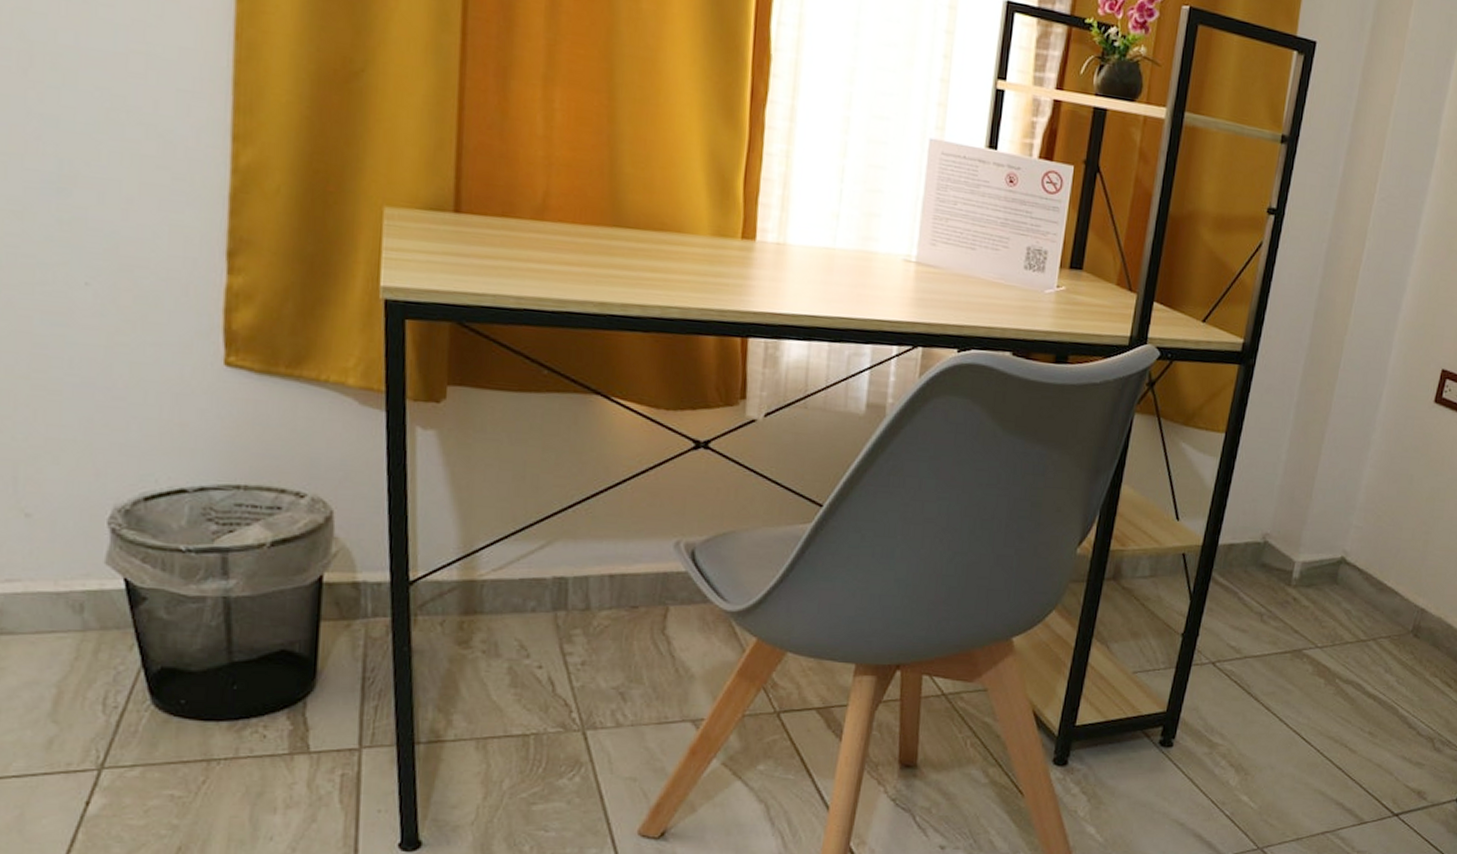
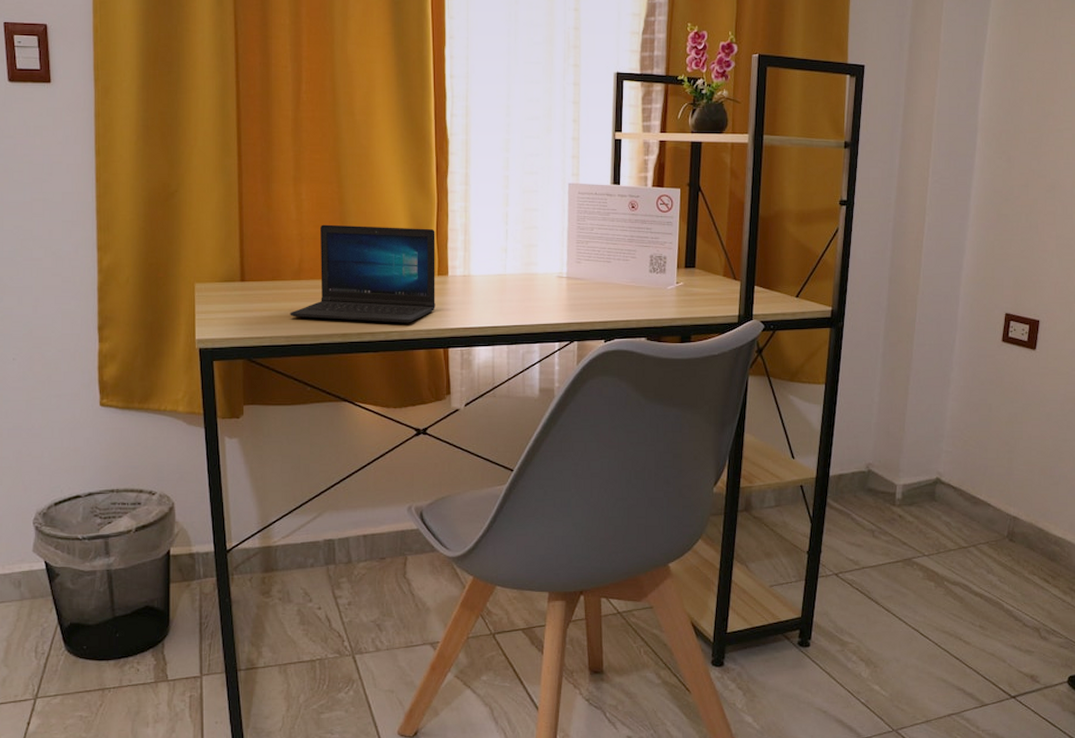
laptop: none [525,148,743,298] -> present [290,224,435,323]

